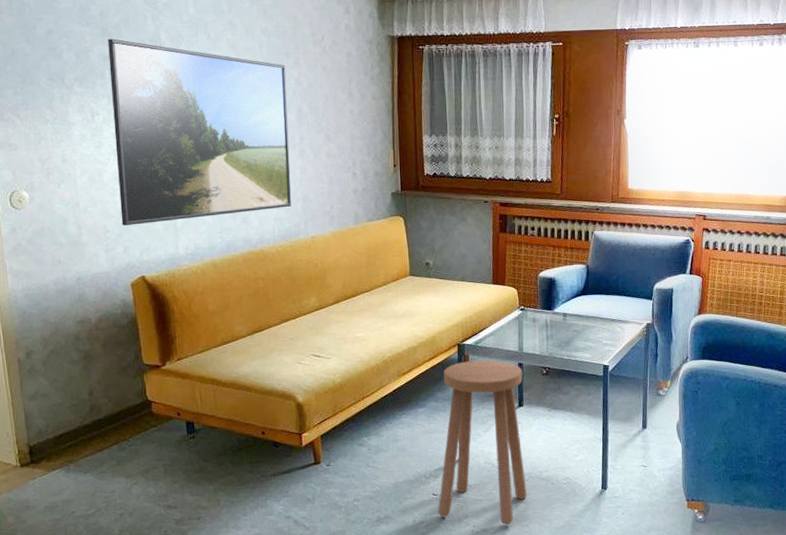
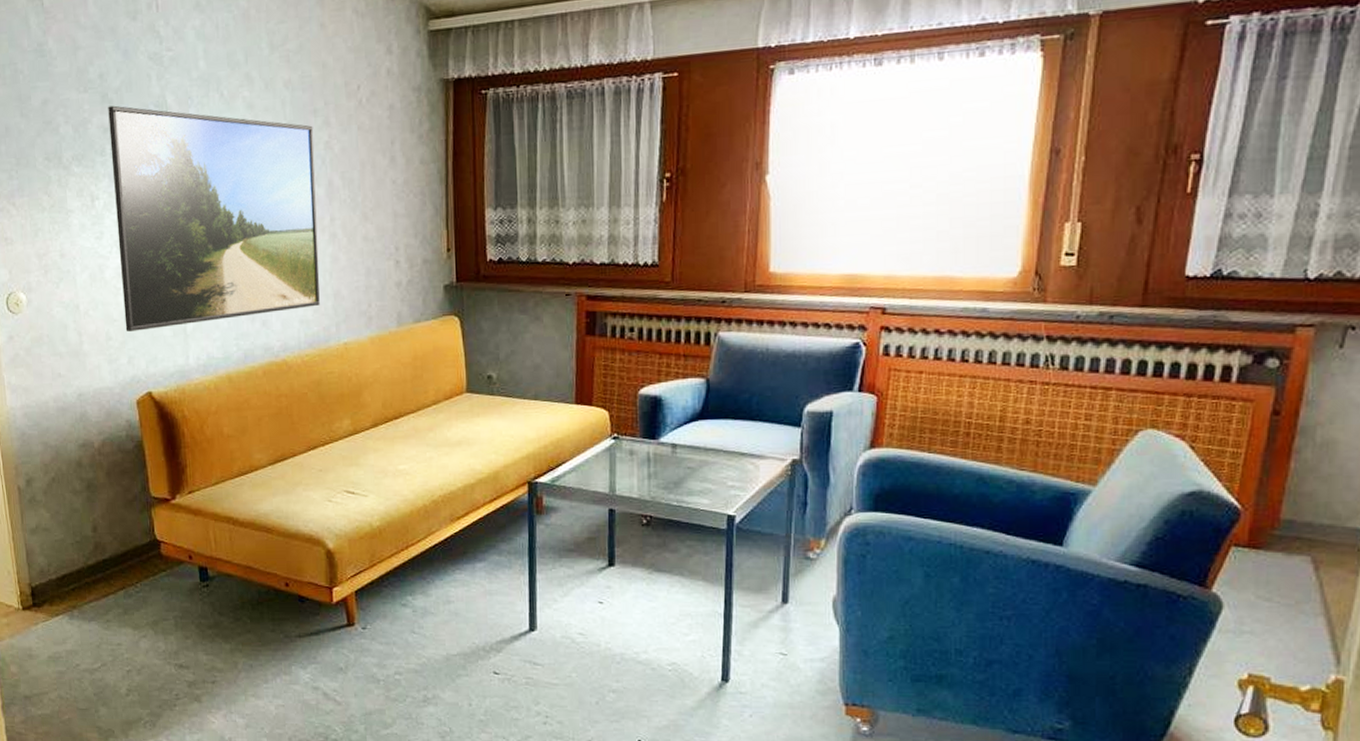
stool: present [438,360,527,525] -> none [500,503,618,719]

